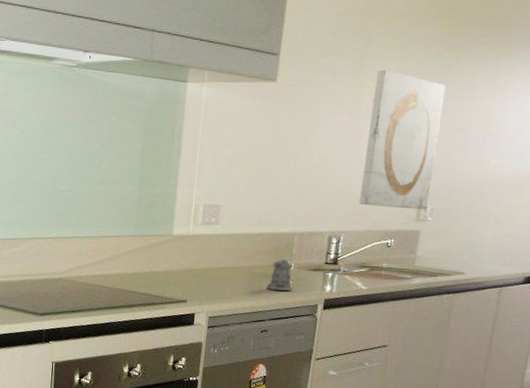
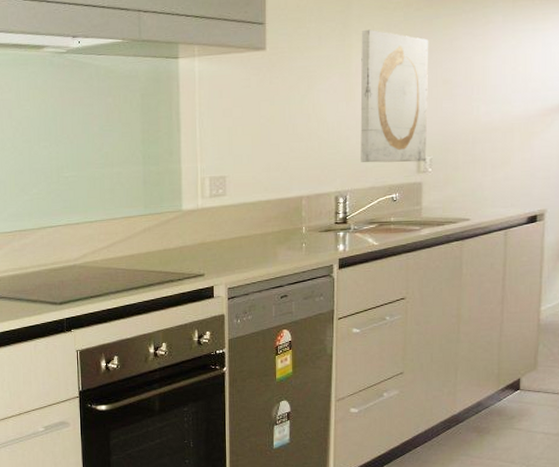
pepper shaker: present [267,260,293,292] -> none [281,224,307,256]

